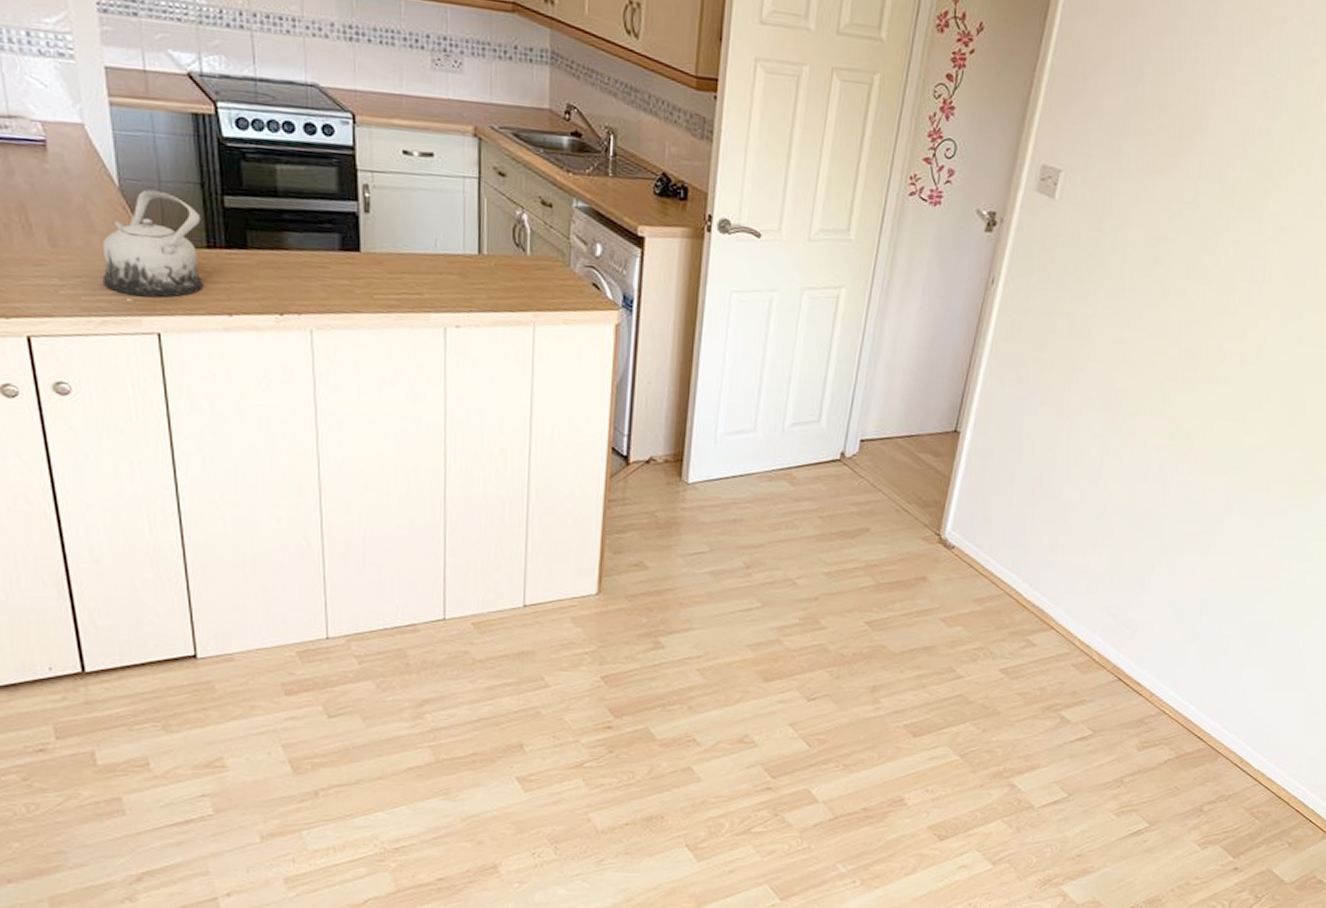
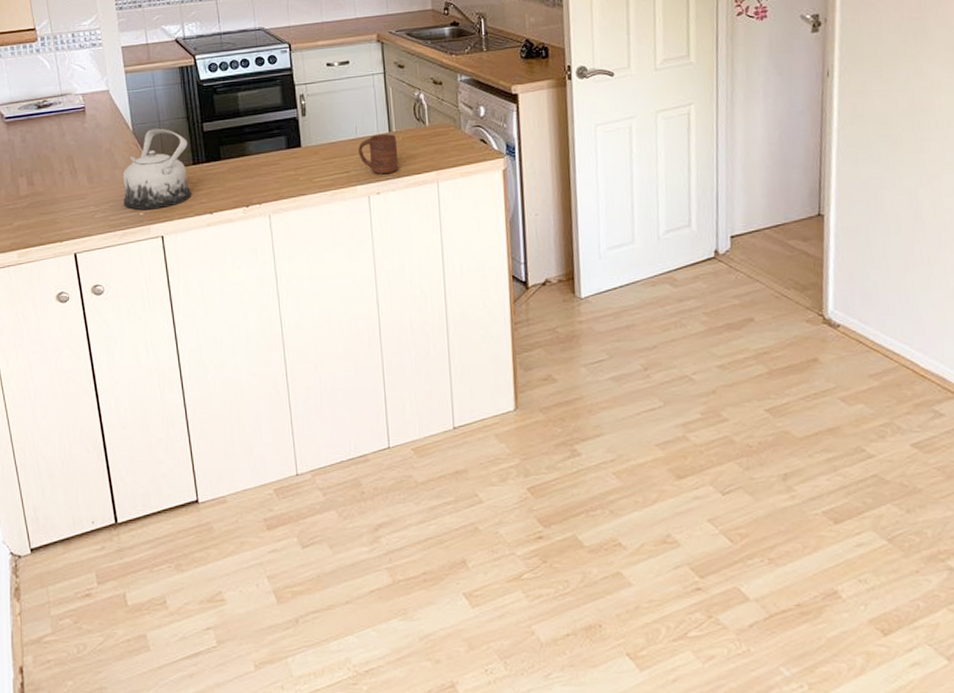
cup: none [436,254,488,305] -> present [358,134,399,175]

